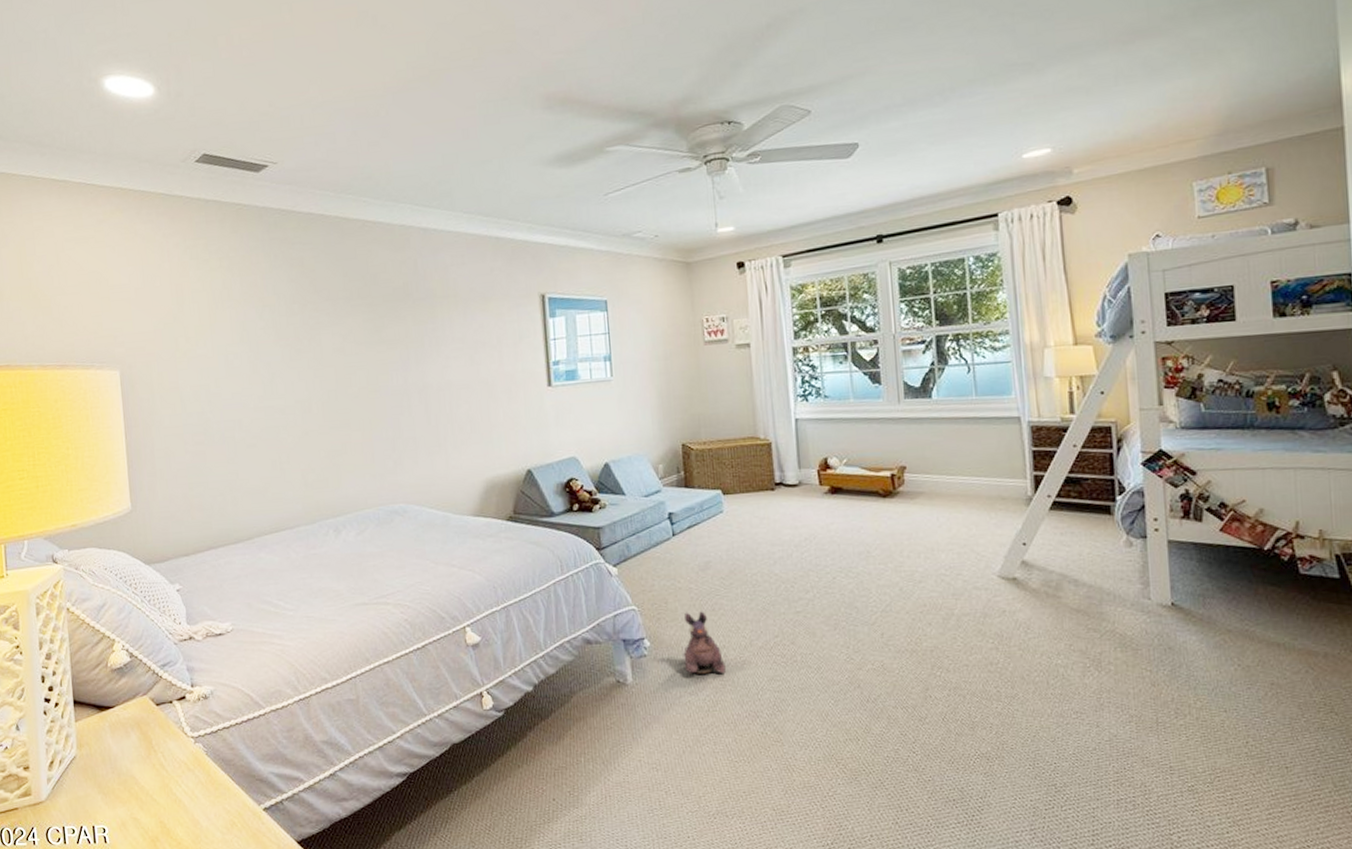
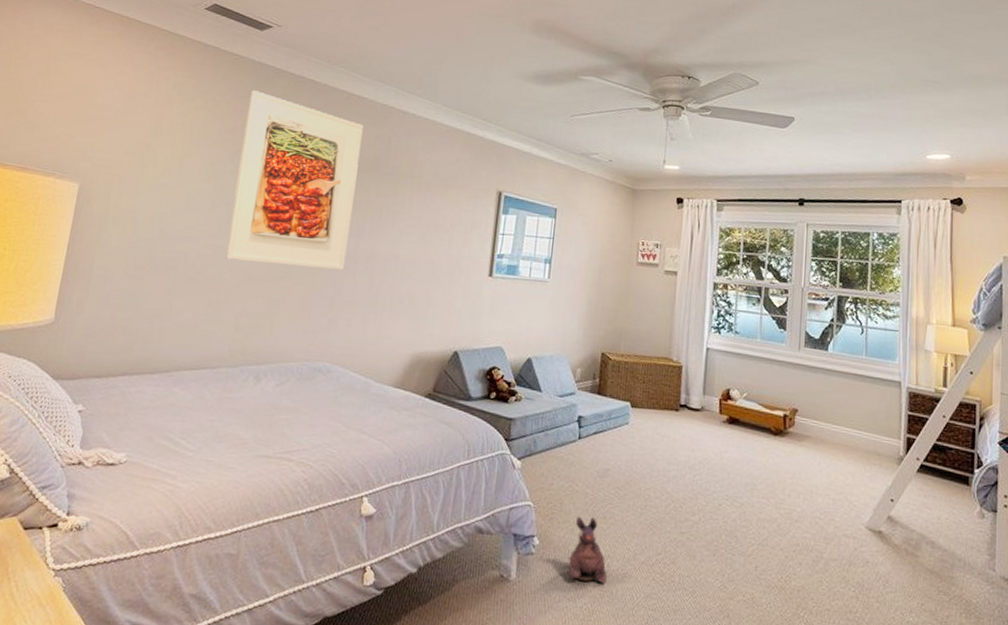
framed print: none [263,238,398,419] -> present [225,90,364,271]

